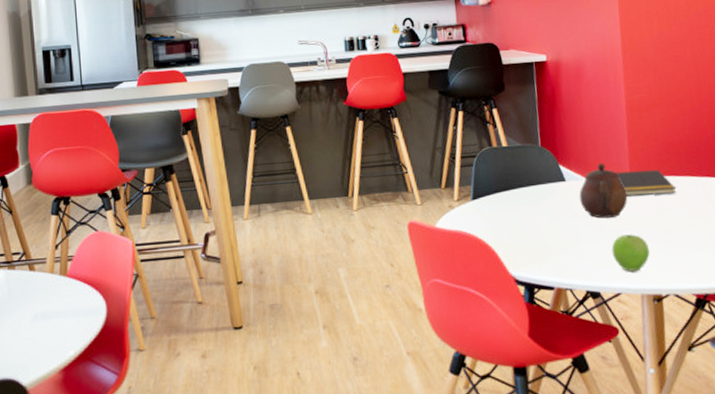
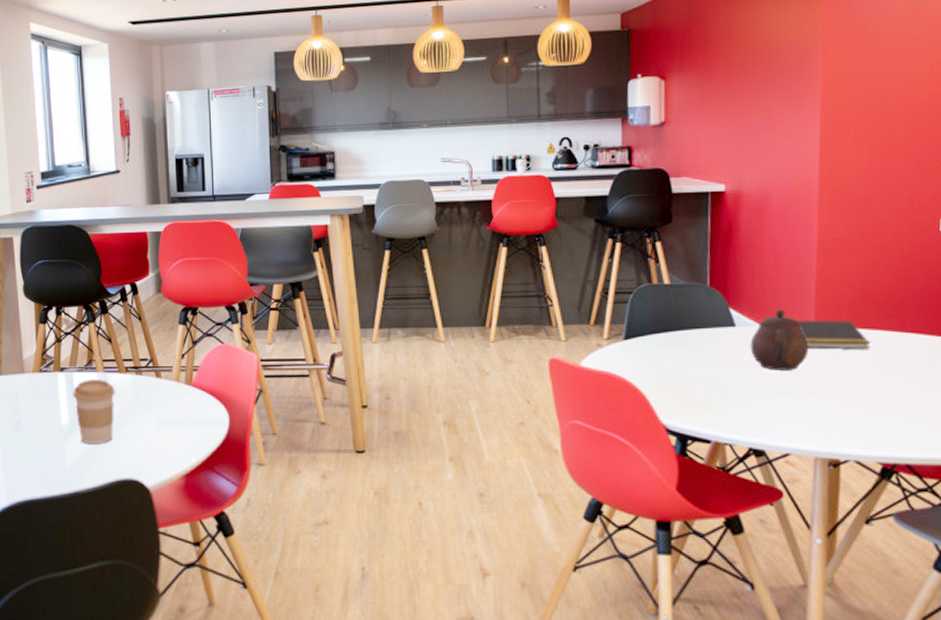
fruit: present [611,234,650,271] -> none [783,390,829,431]

